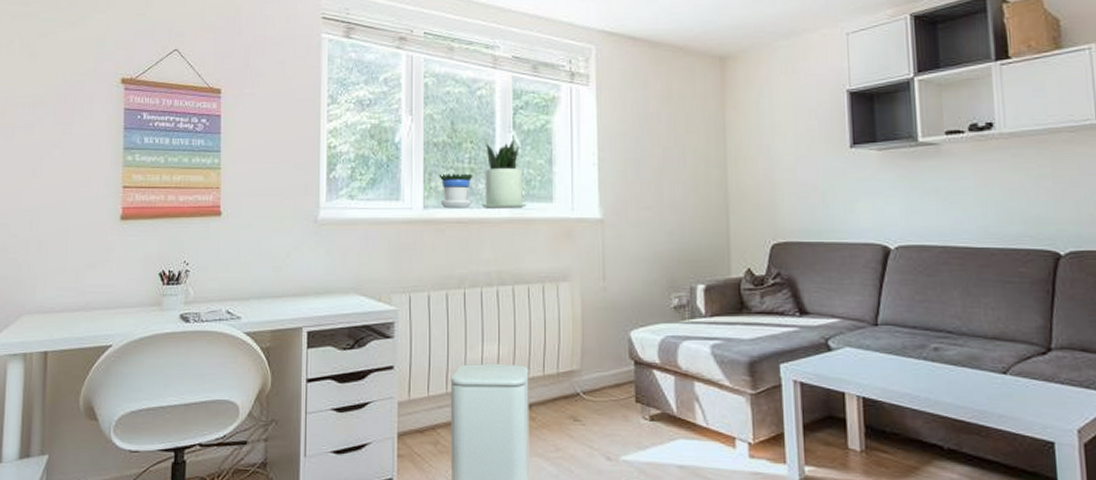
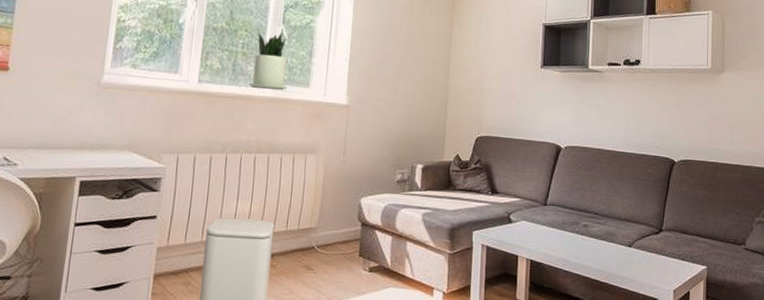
flowerpot: present [439,173,473,209] -> none [213,54,245,86]

